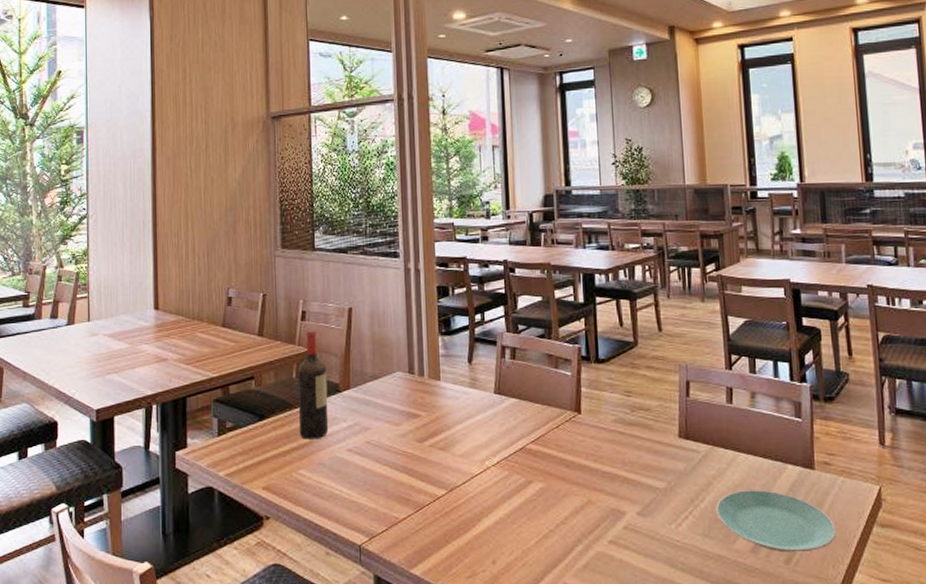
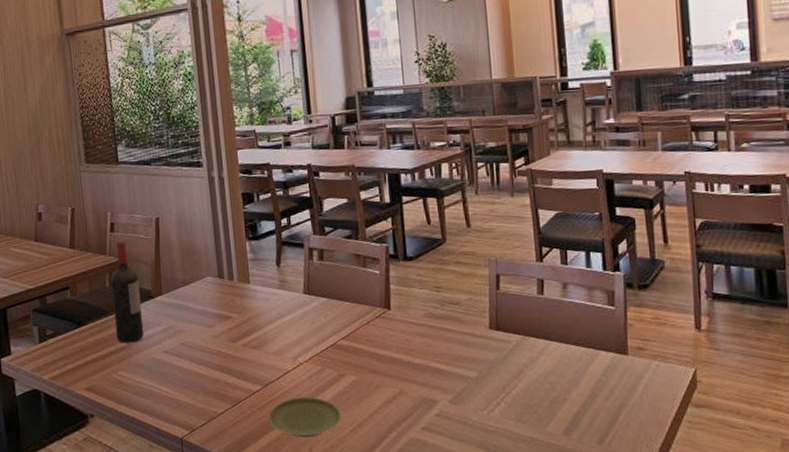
plate: none [452,504,527,549] -> present [268,397,341,438]
plate: present [716,490,836,553] -> none [528,376,650,434]

